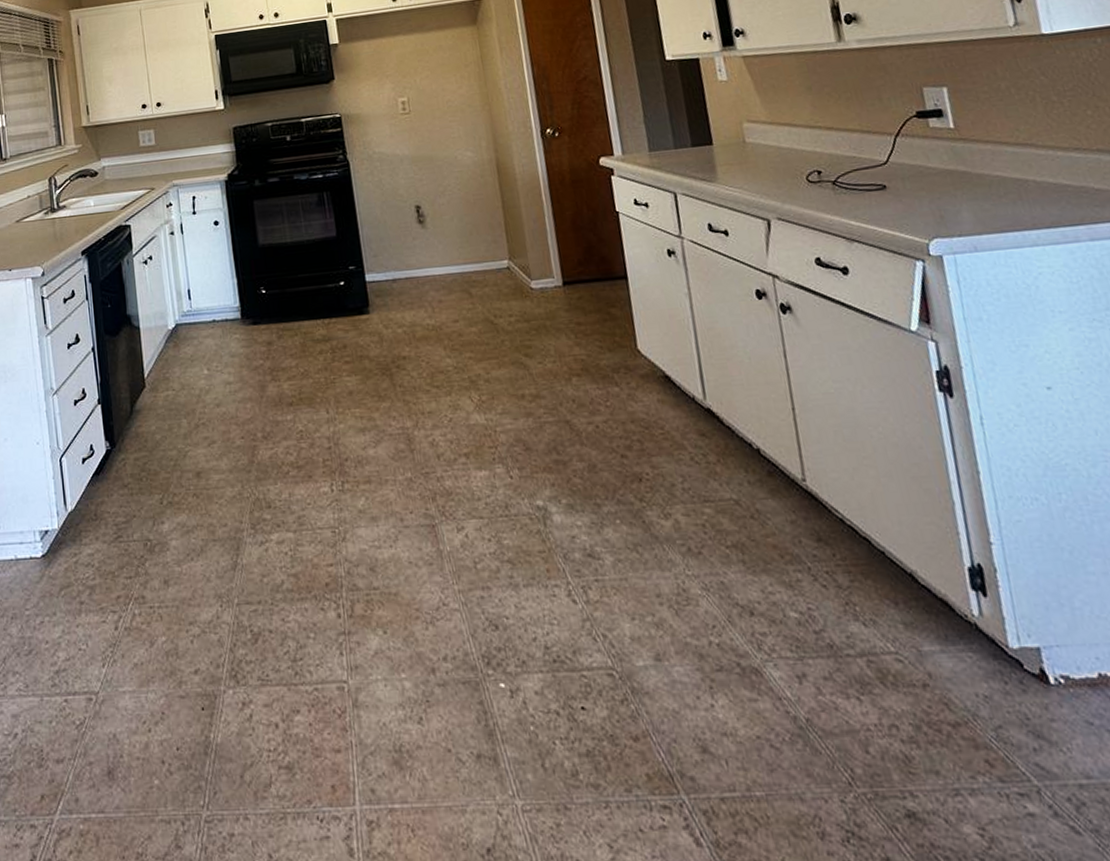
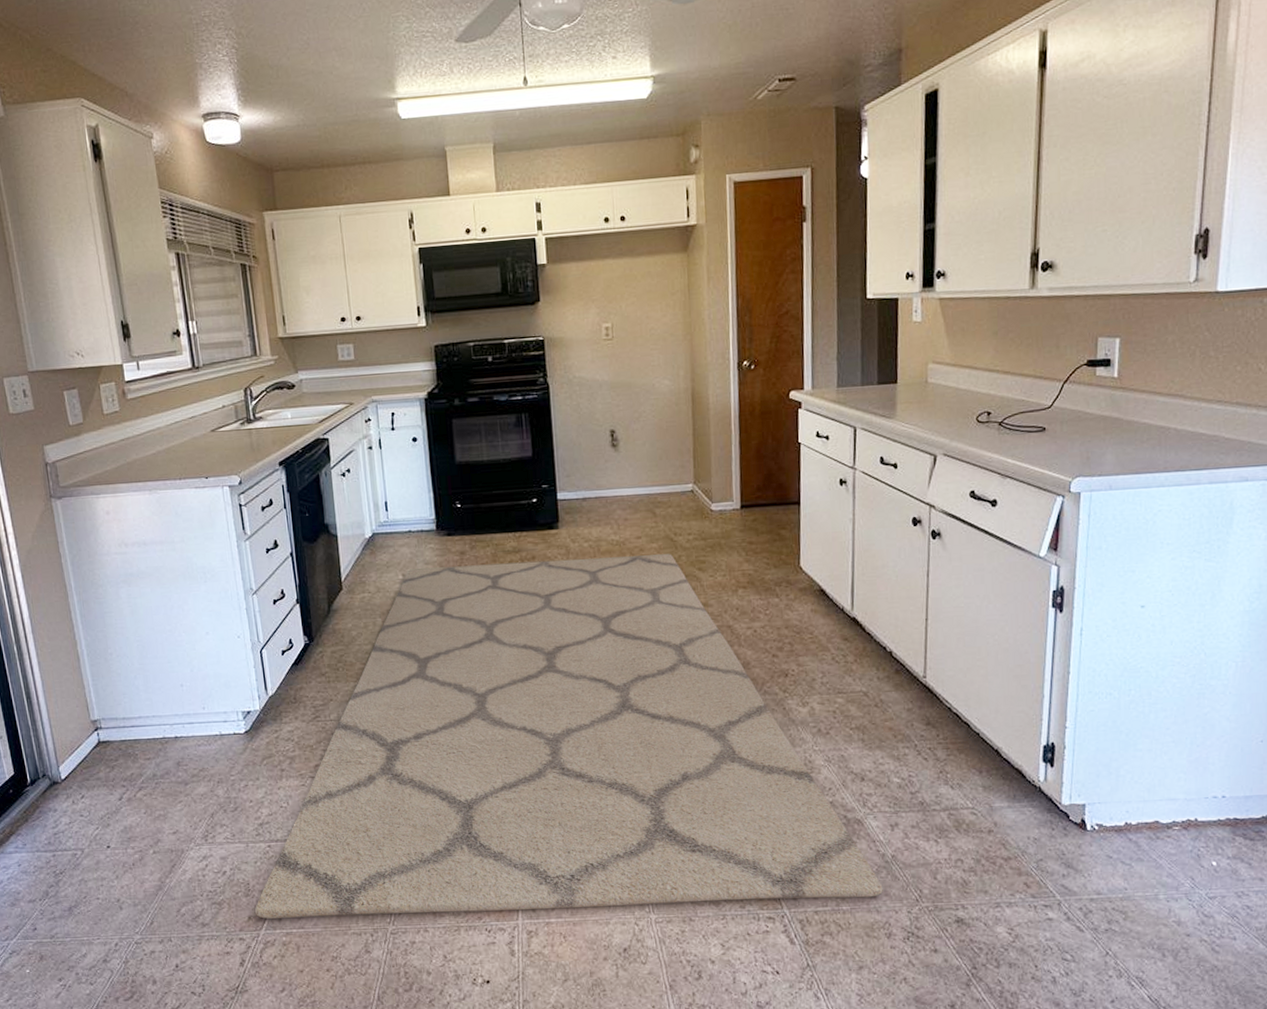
rug: none [48,338,804,800] -> present [254,554,883,920]

